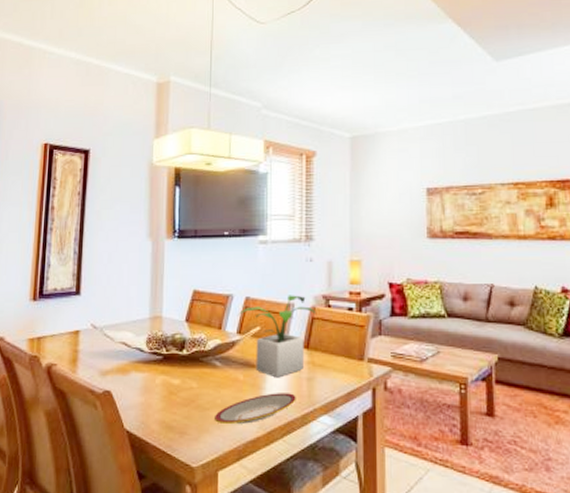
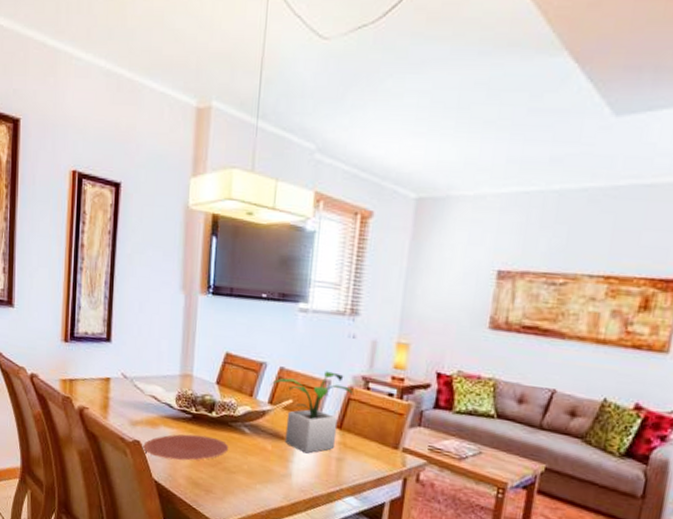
plate: none [114,375,202,405] -> present [143,434,229,461]
plate: present [215,393,296,424] -> none [240,467,324,493]

